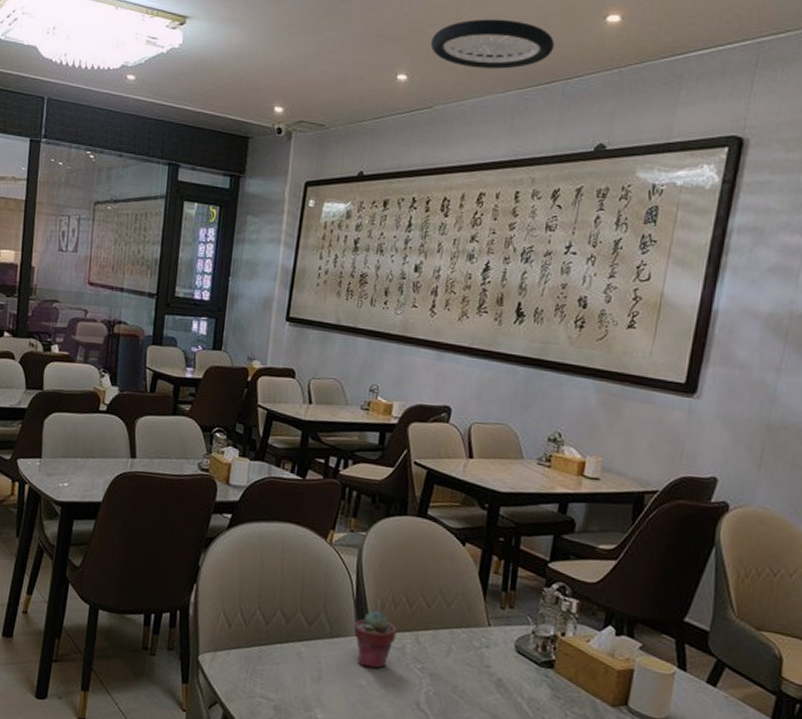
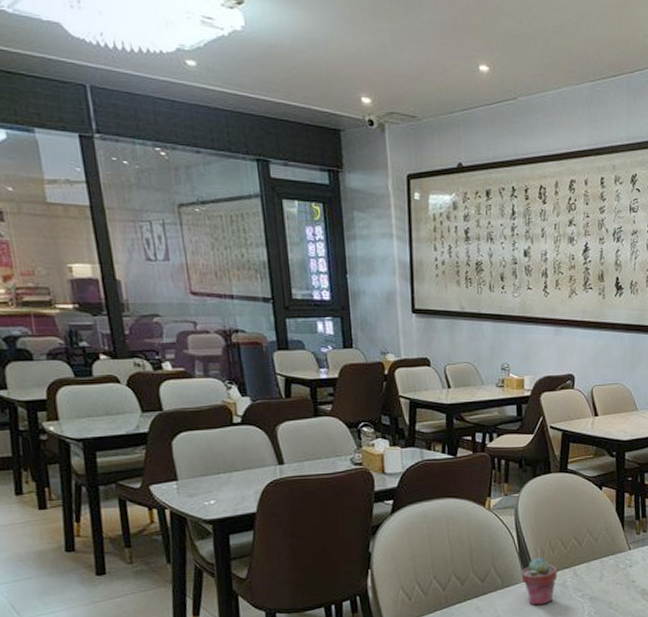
ceiling light: present [430,19,554,69] -> none [505,11,615,62]

